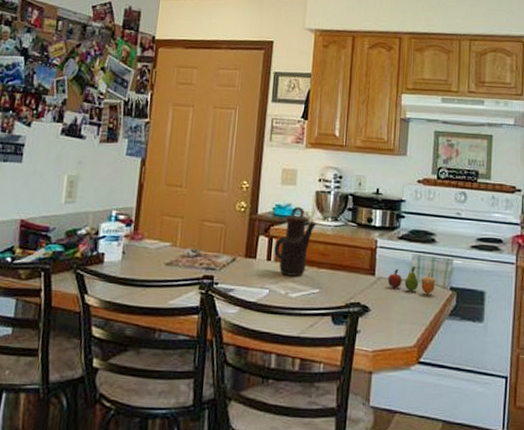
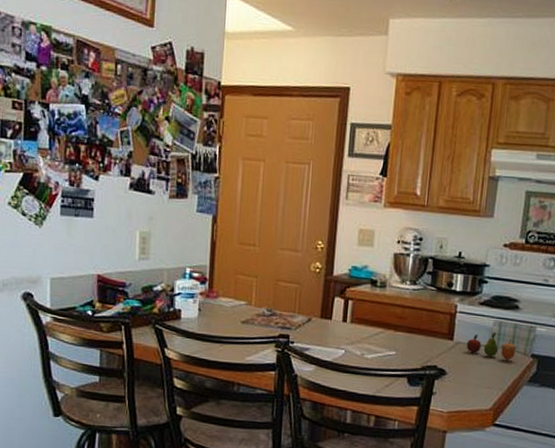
teapot: present [274,206,317,276] -> none [350,268,395,338]

